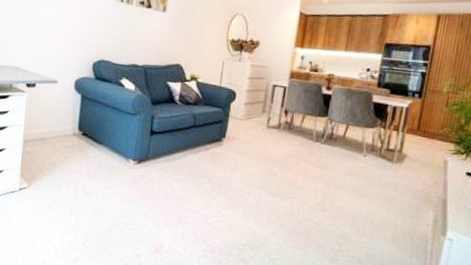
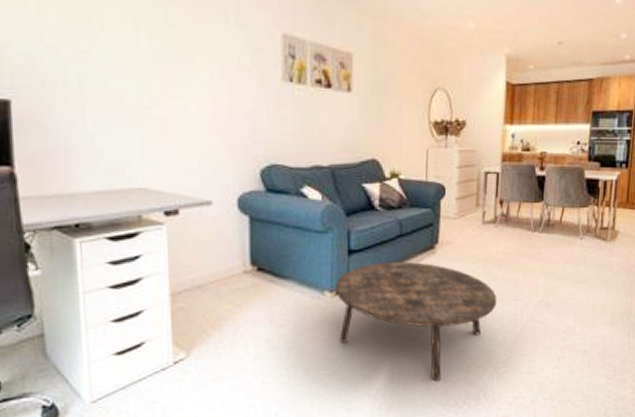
coffee table: none [136,144,275,251] -> present [335,261,497,381]

